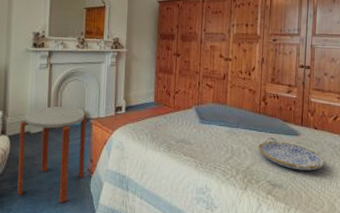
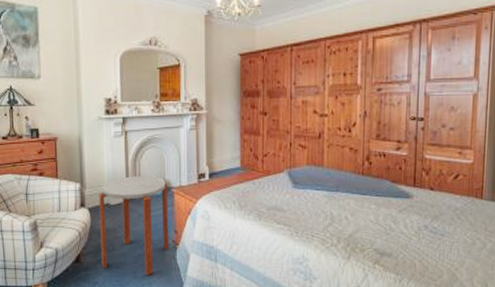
serving tray: present [258,137,325,171] -> none [362,200,443,237]

